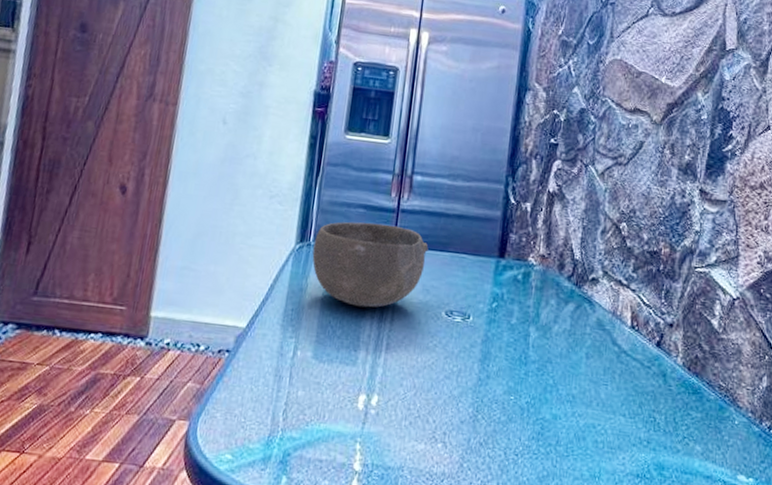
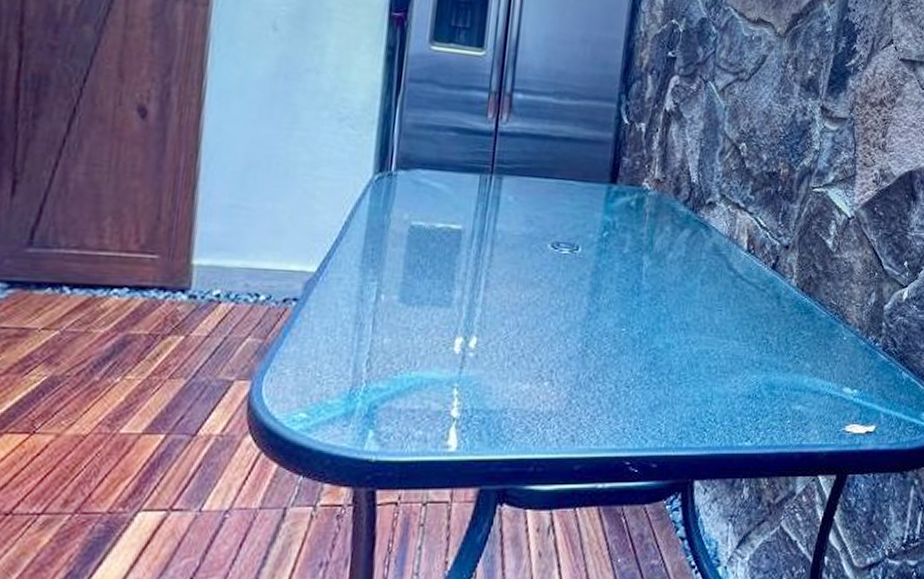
bowl: present [312,221,429,308] -> none [394,147,532,243]

